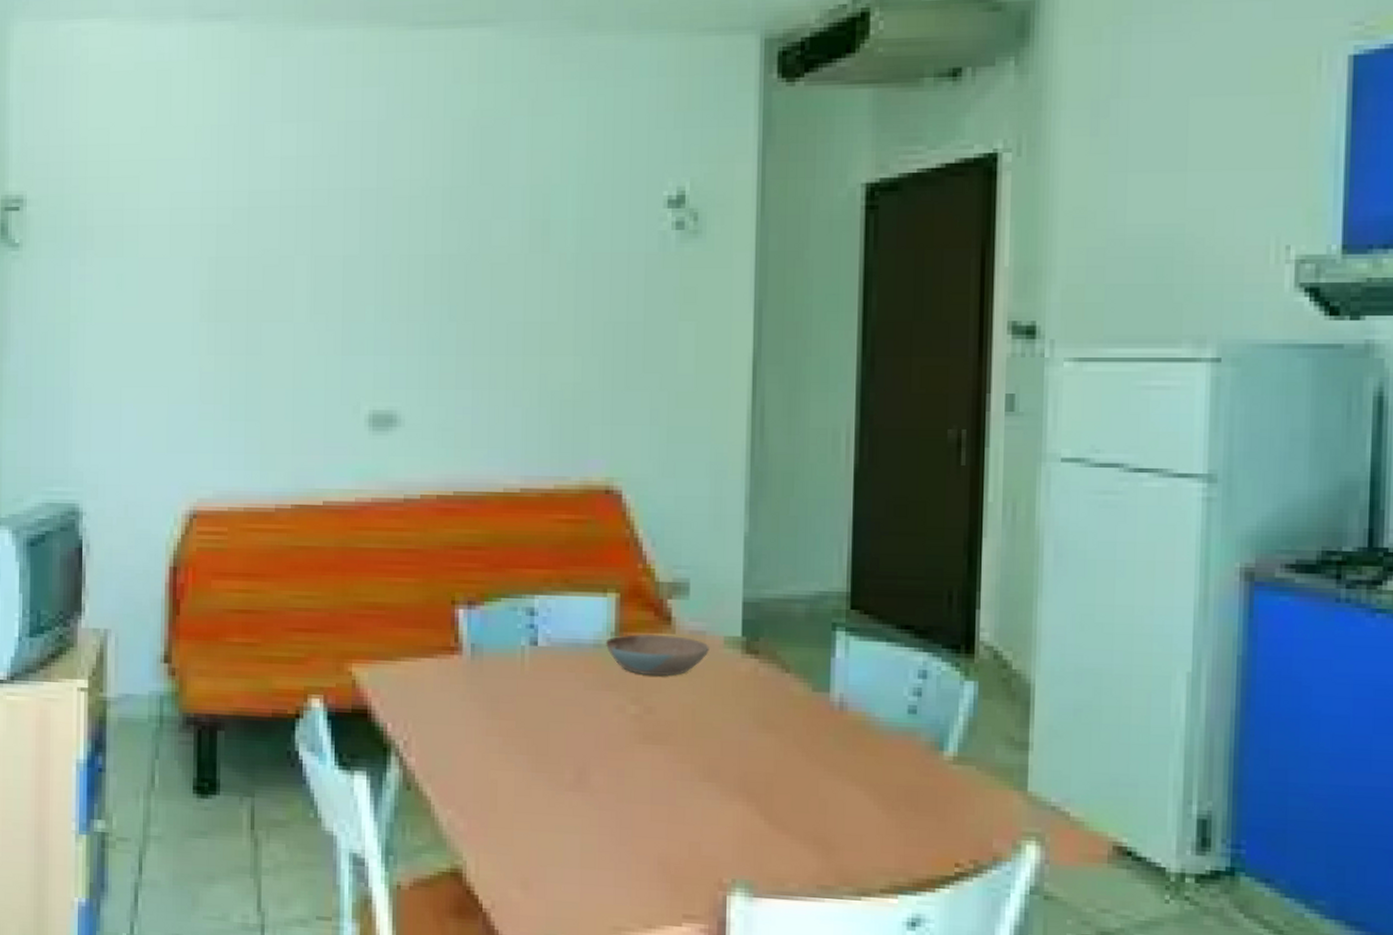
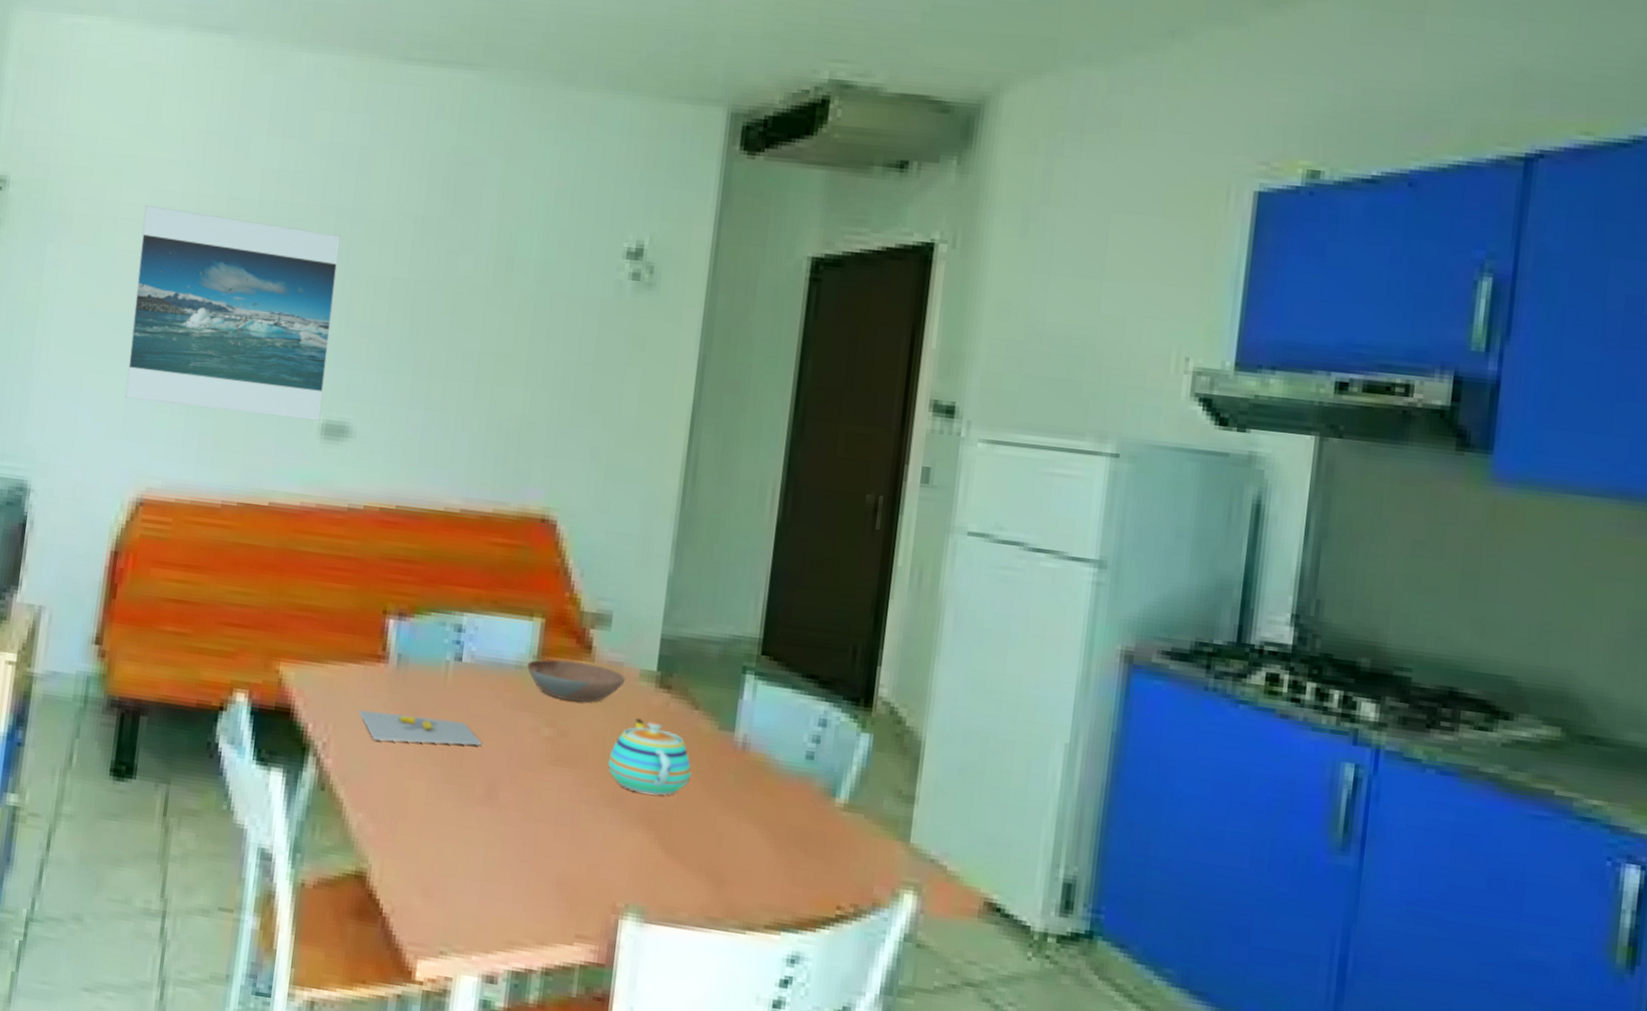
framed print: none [165,208,368,412] -> present [125,204,340,421]
banana: none [437,704,568,734] -> present [358,709,483,746]
teapot: none [699,686,788,765] -> present [608,717,692,795]

